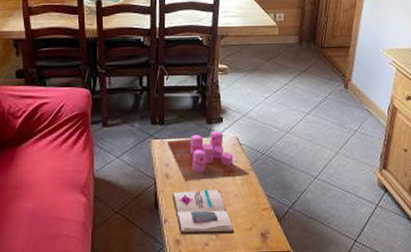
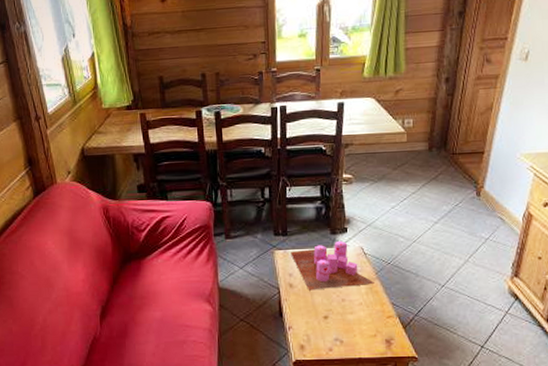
book: present [172,189,235,235] -> none [296,297,359,341]

